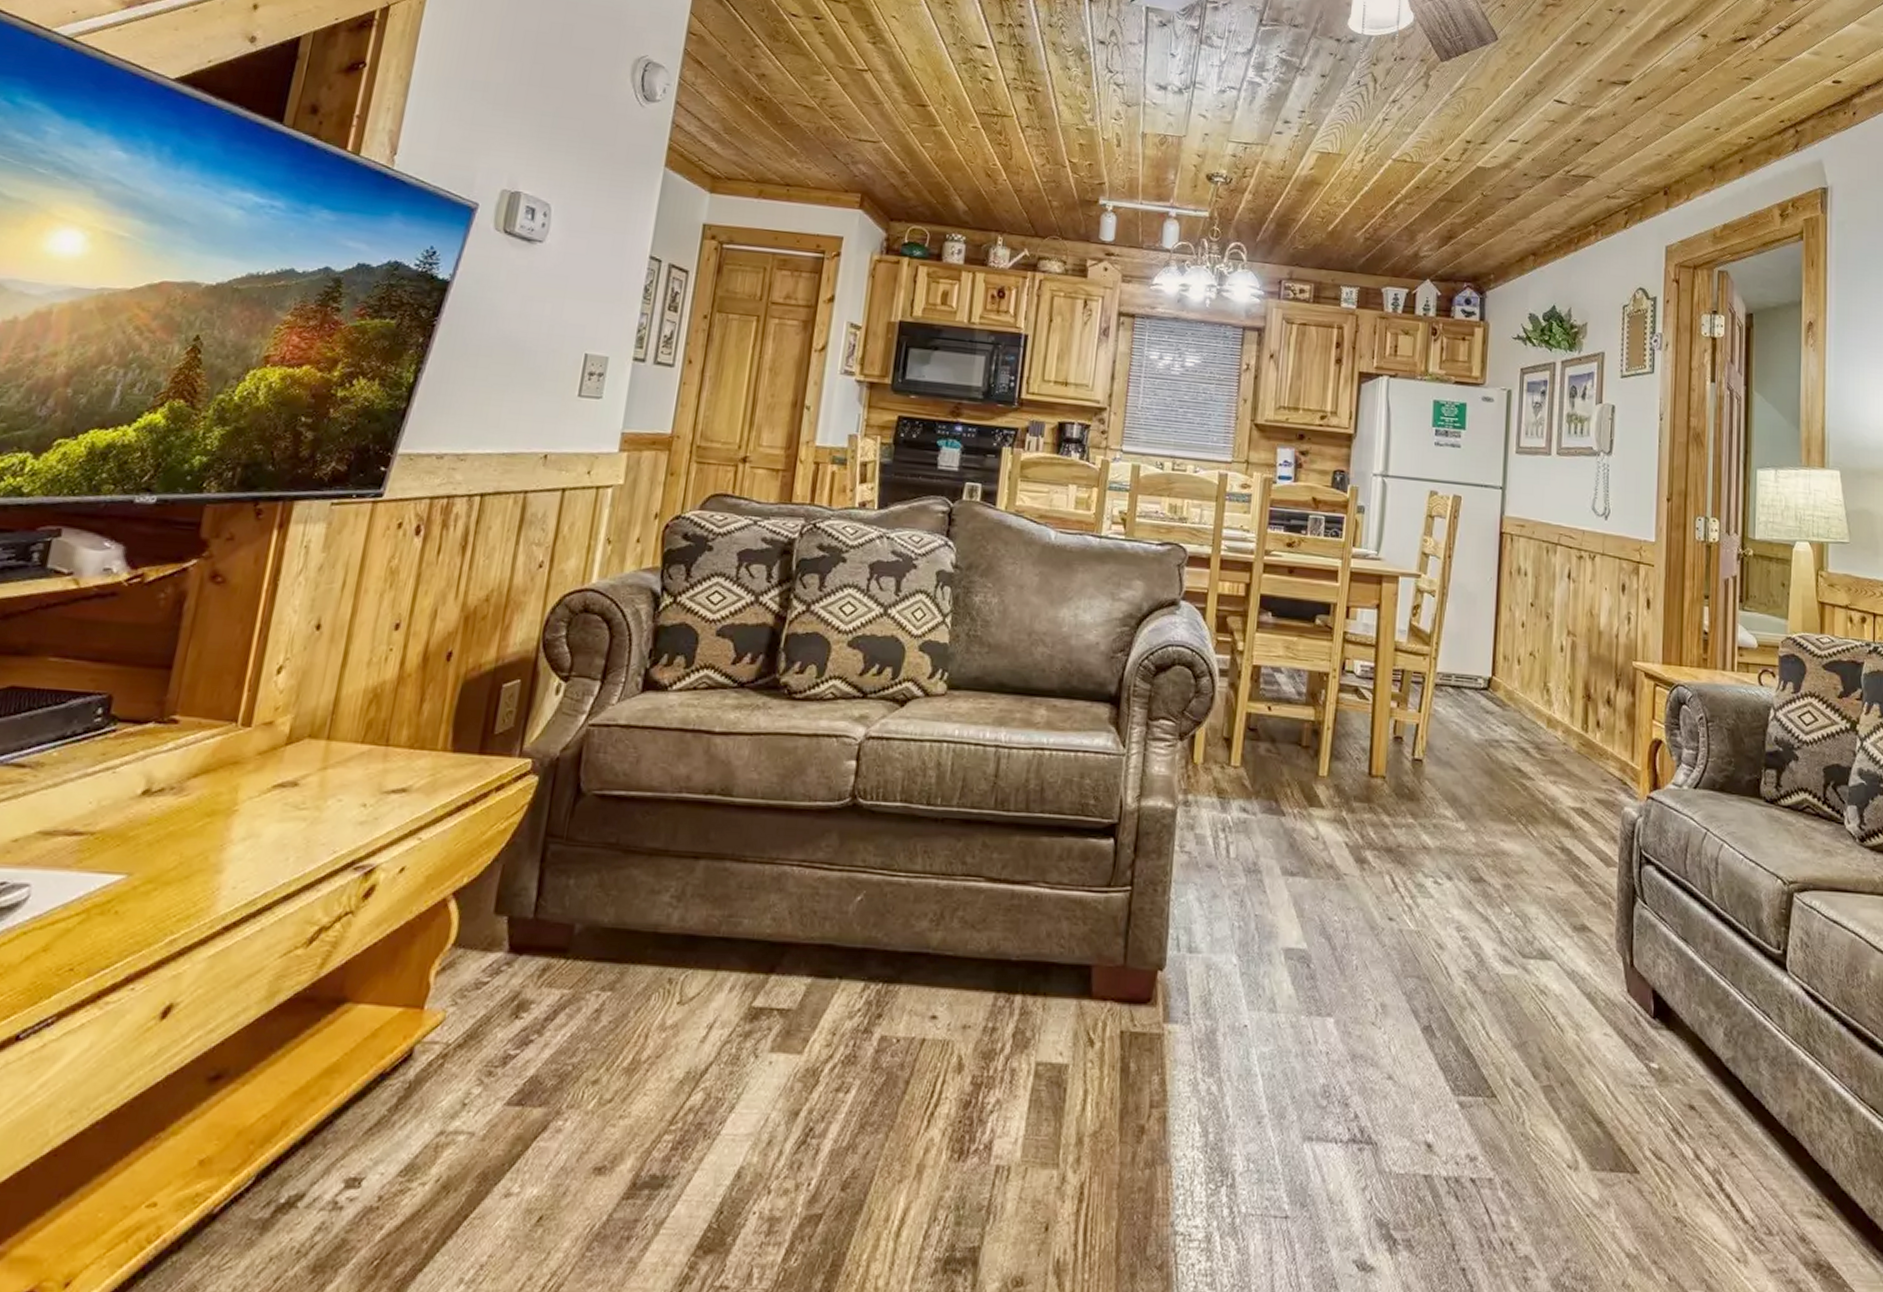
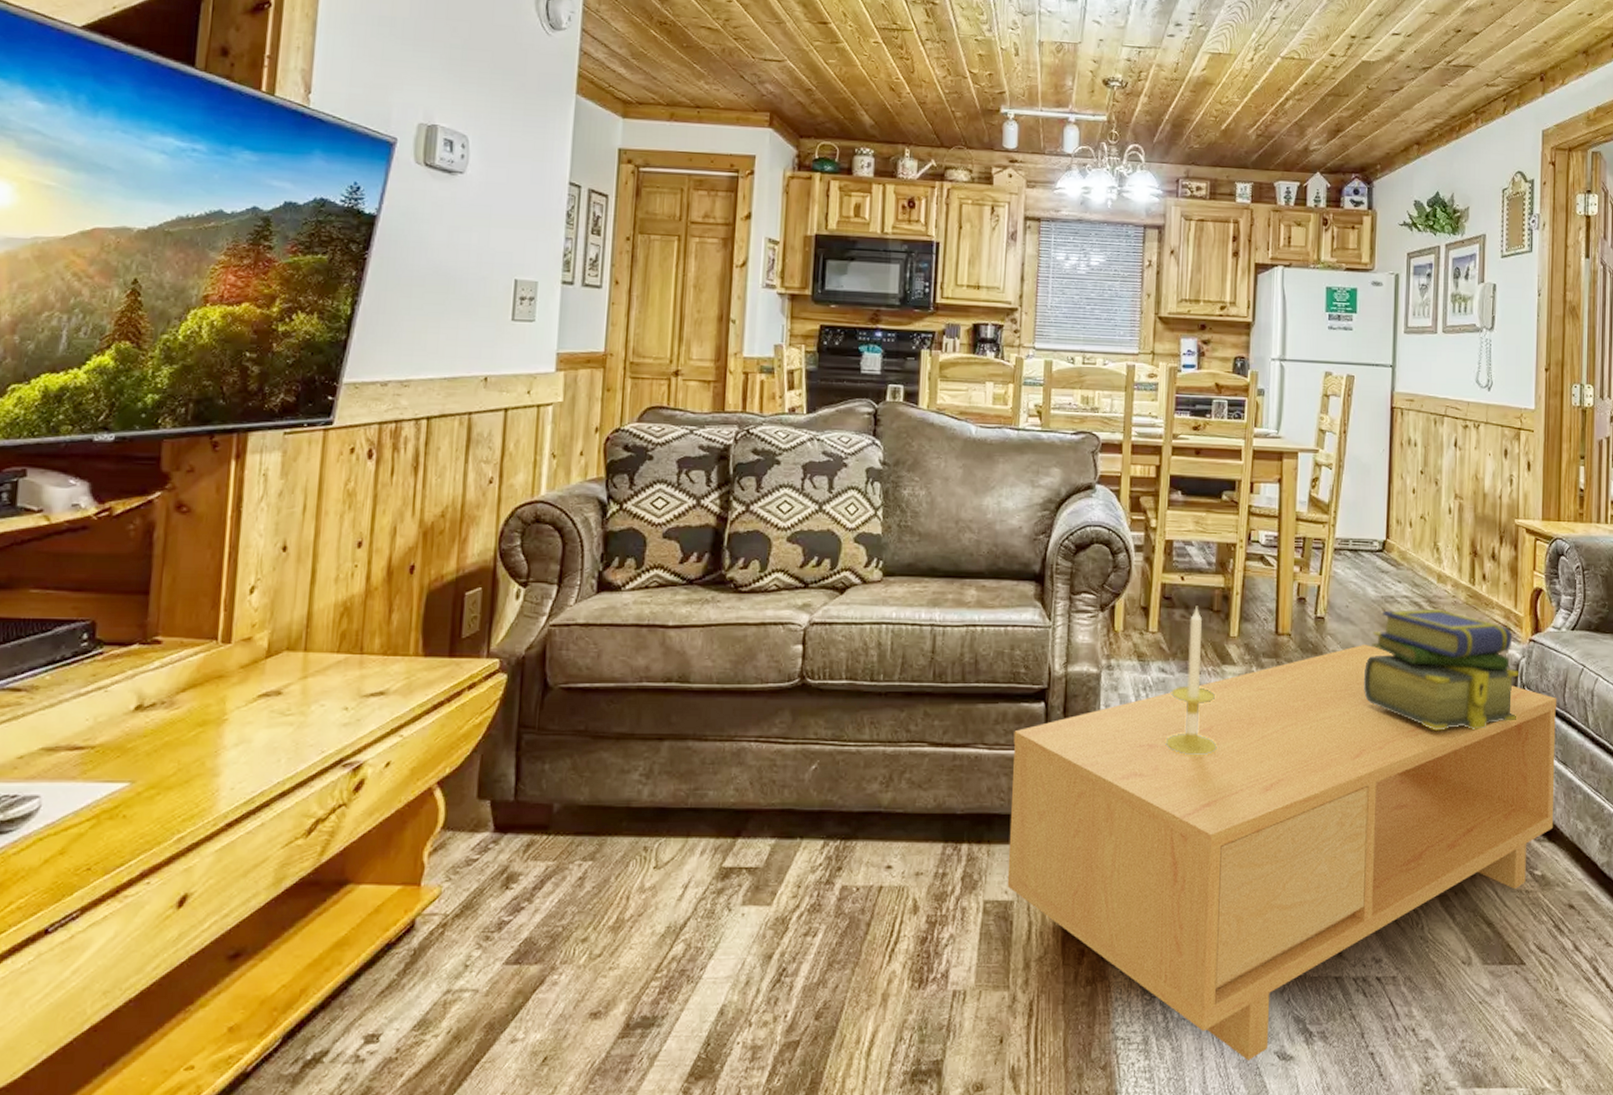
coffee table: none [1062,791,1678,1269] -> present [1007,644,1557,1061]
candle: none [1243,739,1301,909] -> present [1165,606,1217,756]
stack of books: none [1464,756,1636,896] -> present [1364,608,1519,731]

